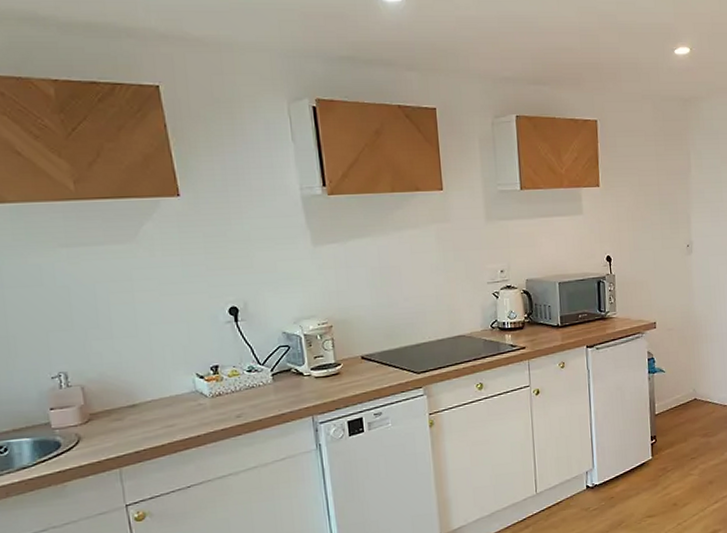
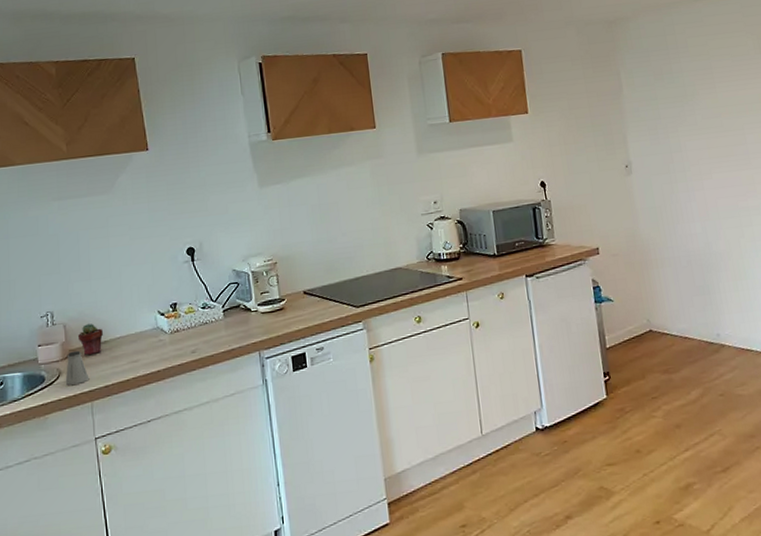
saltshaker: none [86,414,116,452] -> present [65,350,89,386]
potted succulent: none [100,385,131,420] -> present [78,323,103,356]

